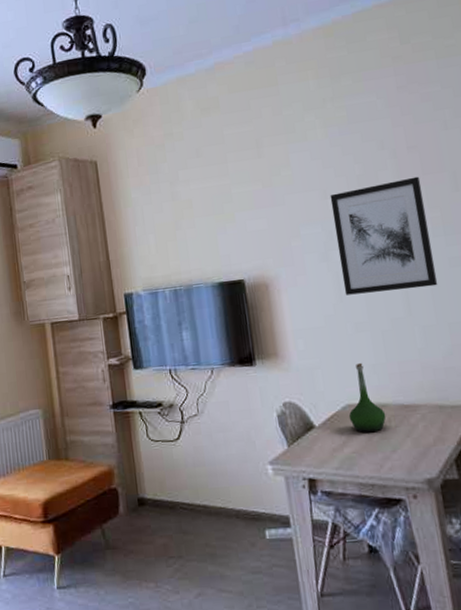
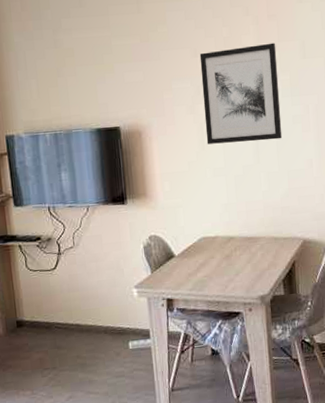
vase: present [348,362,386,432] -> none [203,202,233,260]

